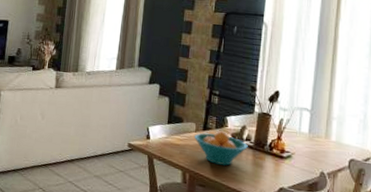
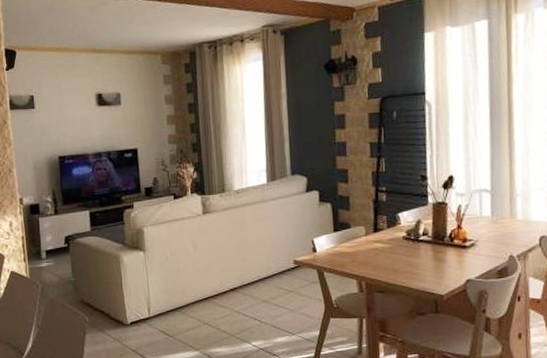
fruit bowl: present [193,131,248,166] -> none [364,230,426,267]

